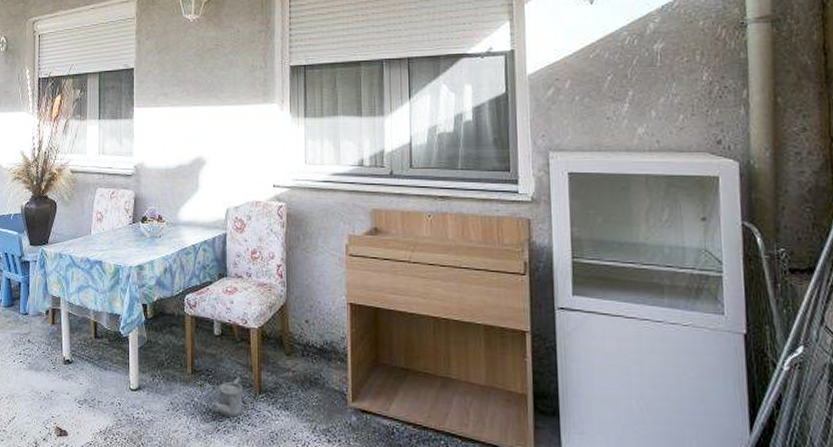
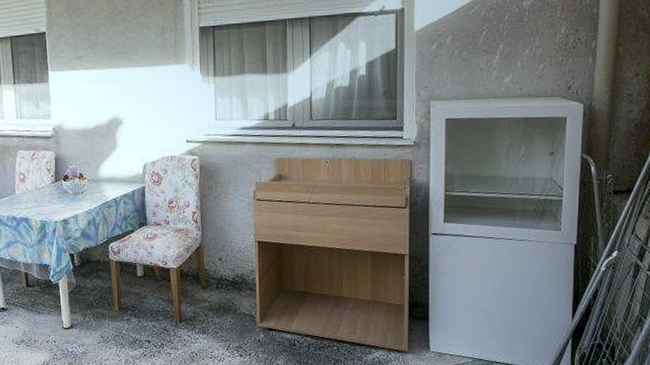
watering can: present [210,377,243,419] -> none [137,310,166,345]

